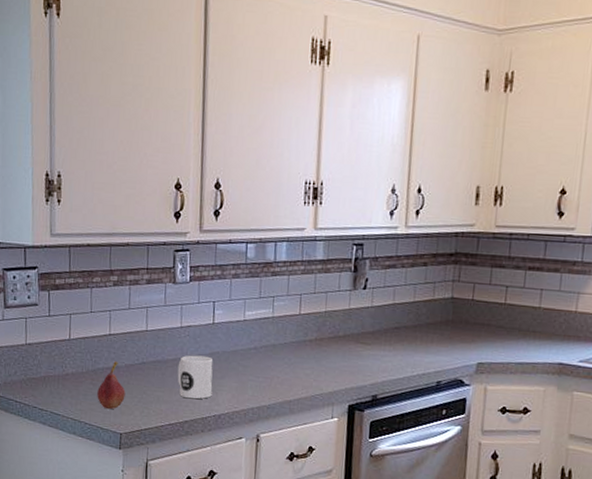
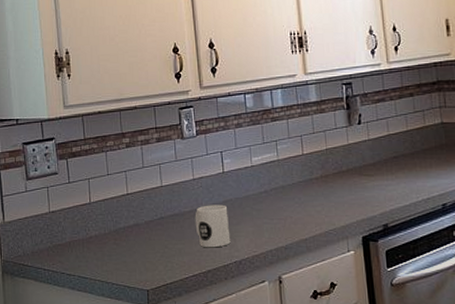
fruit: present [97,361,126,410] -> none [121,219,148,268]

